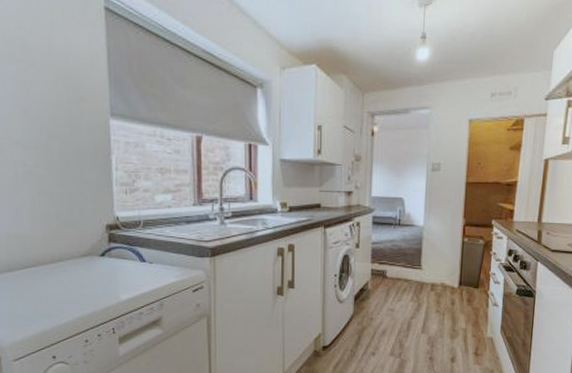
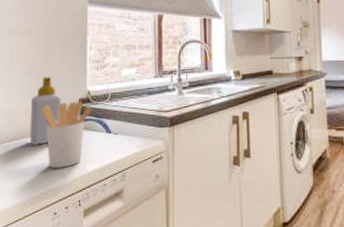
soap bottle: none [47,199,86,273] -> present [29,77,62,145]
utensil holder: none [61,227,122,296] -> present [42,101,92,168]

